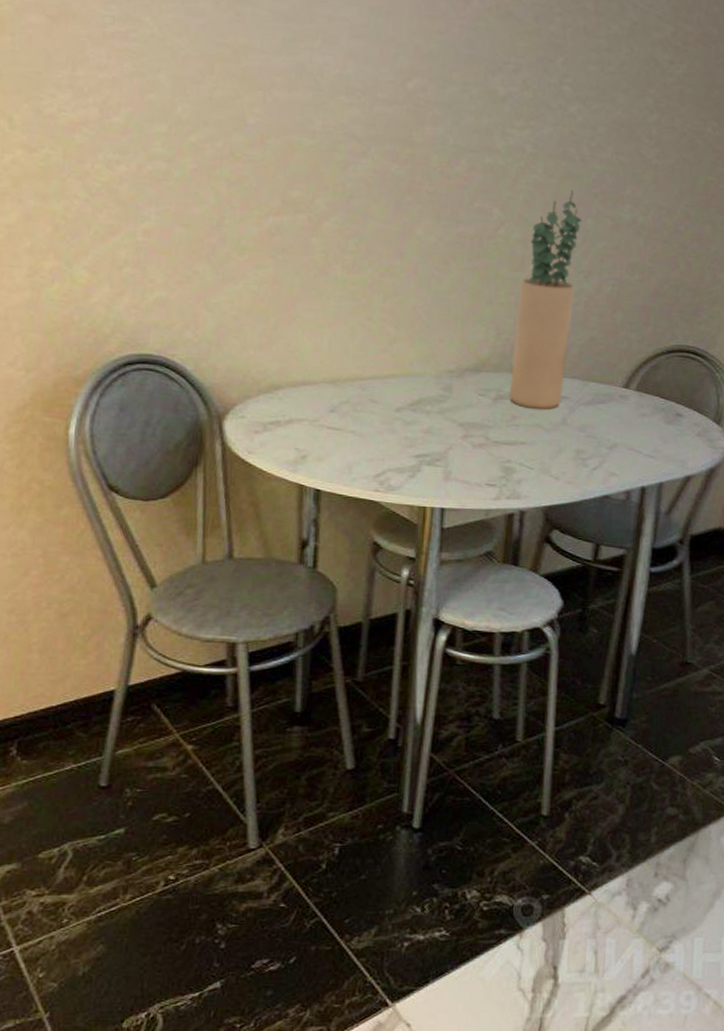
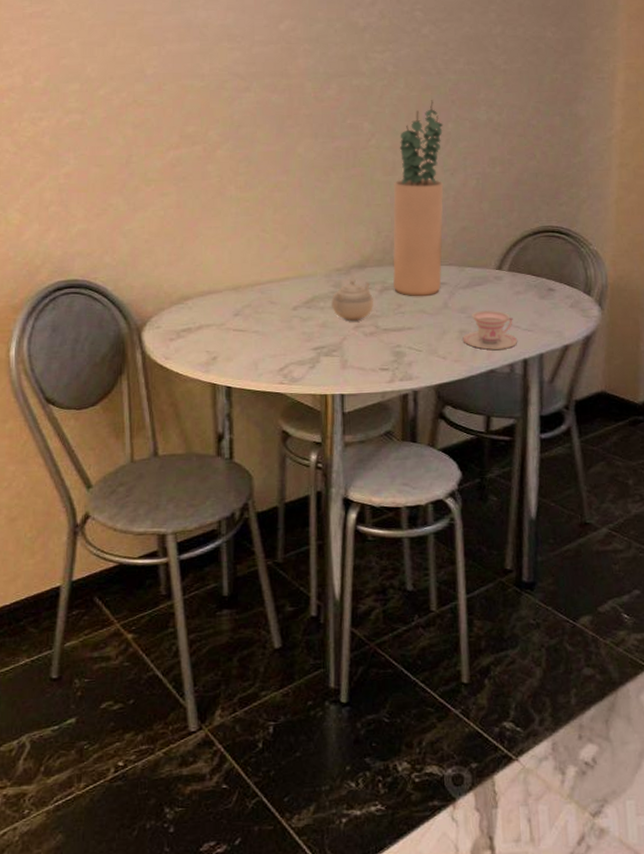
teapot: none [439,383,486,429] -> present [331,279,373,321]
teacup: none [579,430,638,474] -> present [462,310,518,350]

